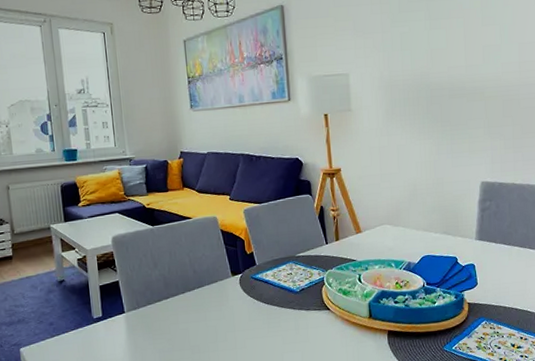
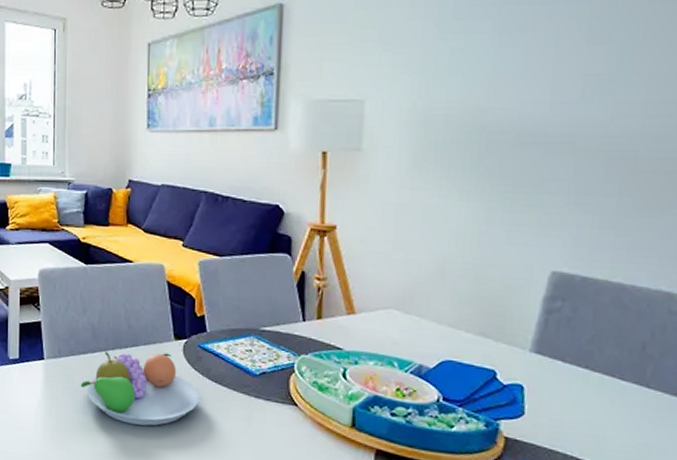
fruit bowl: none [158,288,258,352] -> present [80,352,201,426]

